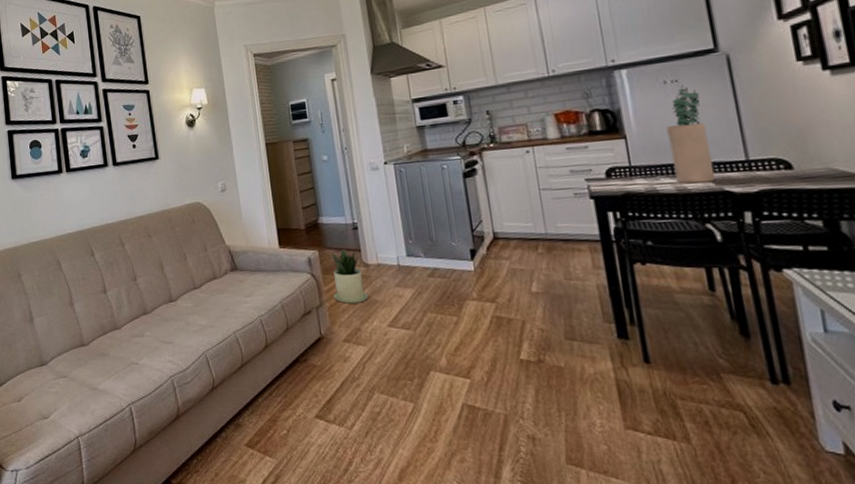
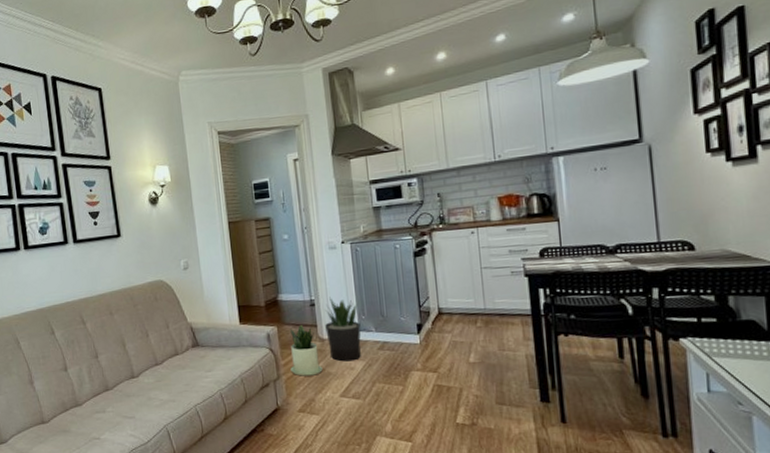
planter: none [369,220,410,289] -> present [325,297,361,362]
vase: present [666,85,716,184] -> none [594,172,632,263]

